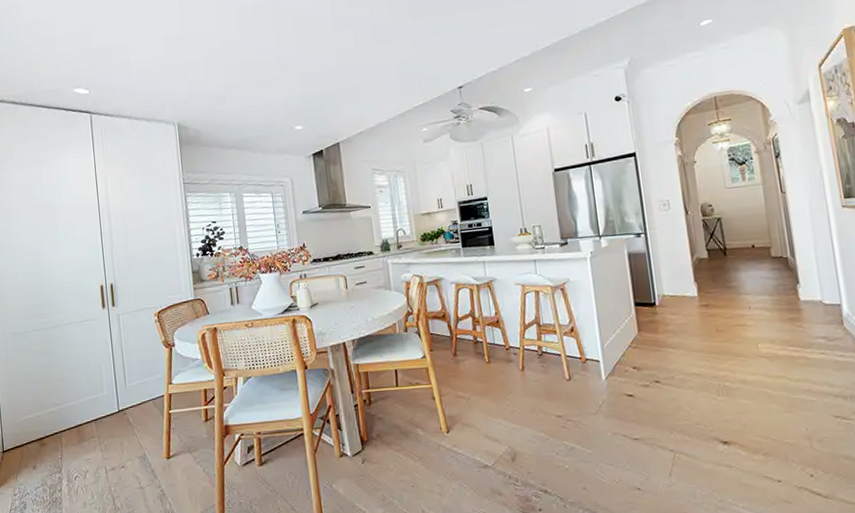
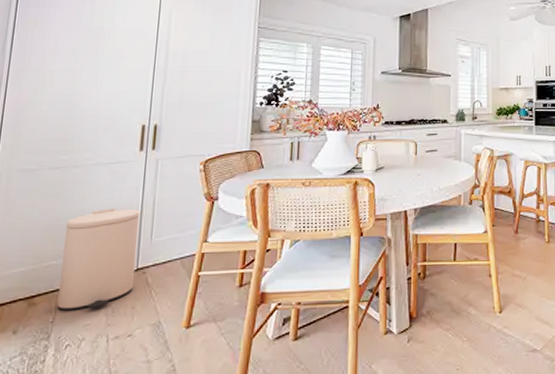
pedal bin: none [56,359,119,450] -> present [57,207,141,312]

